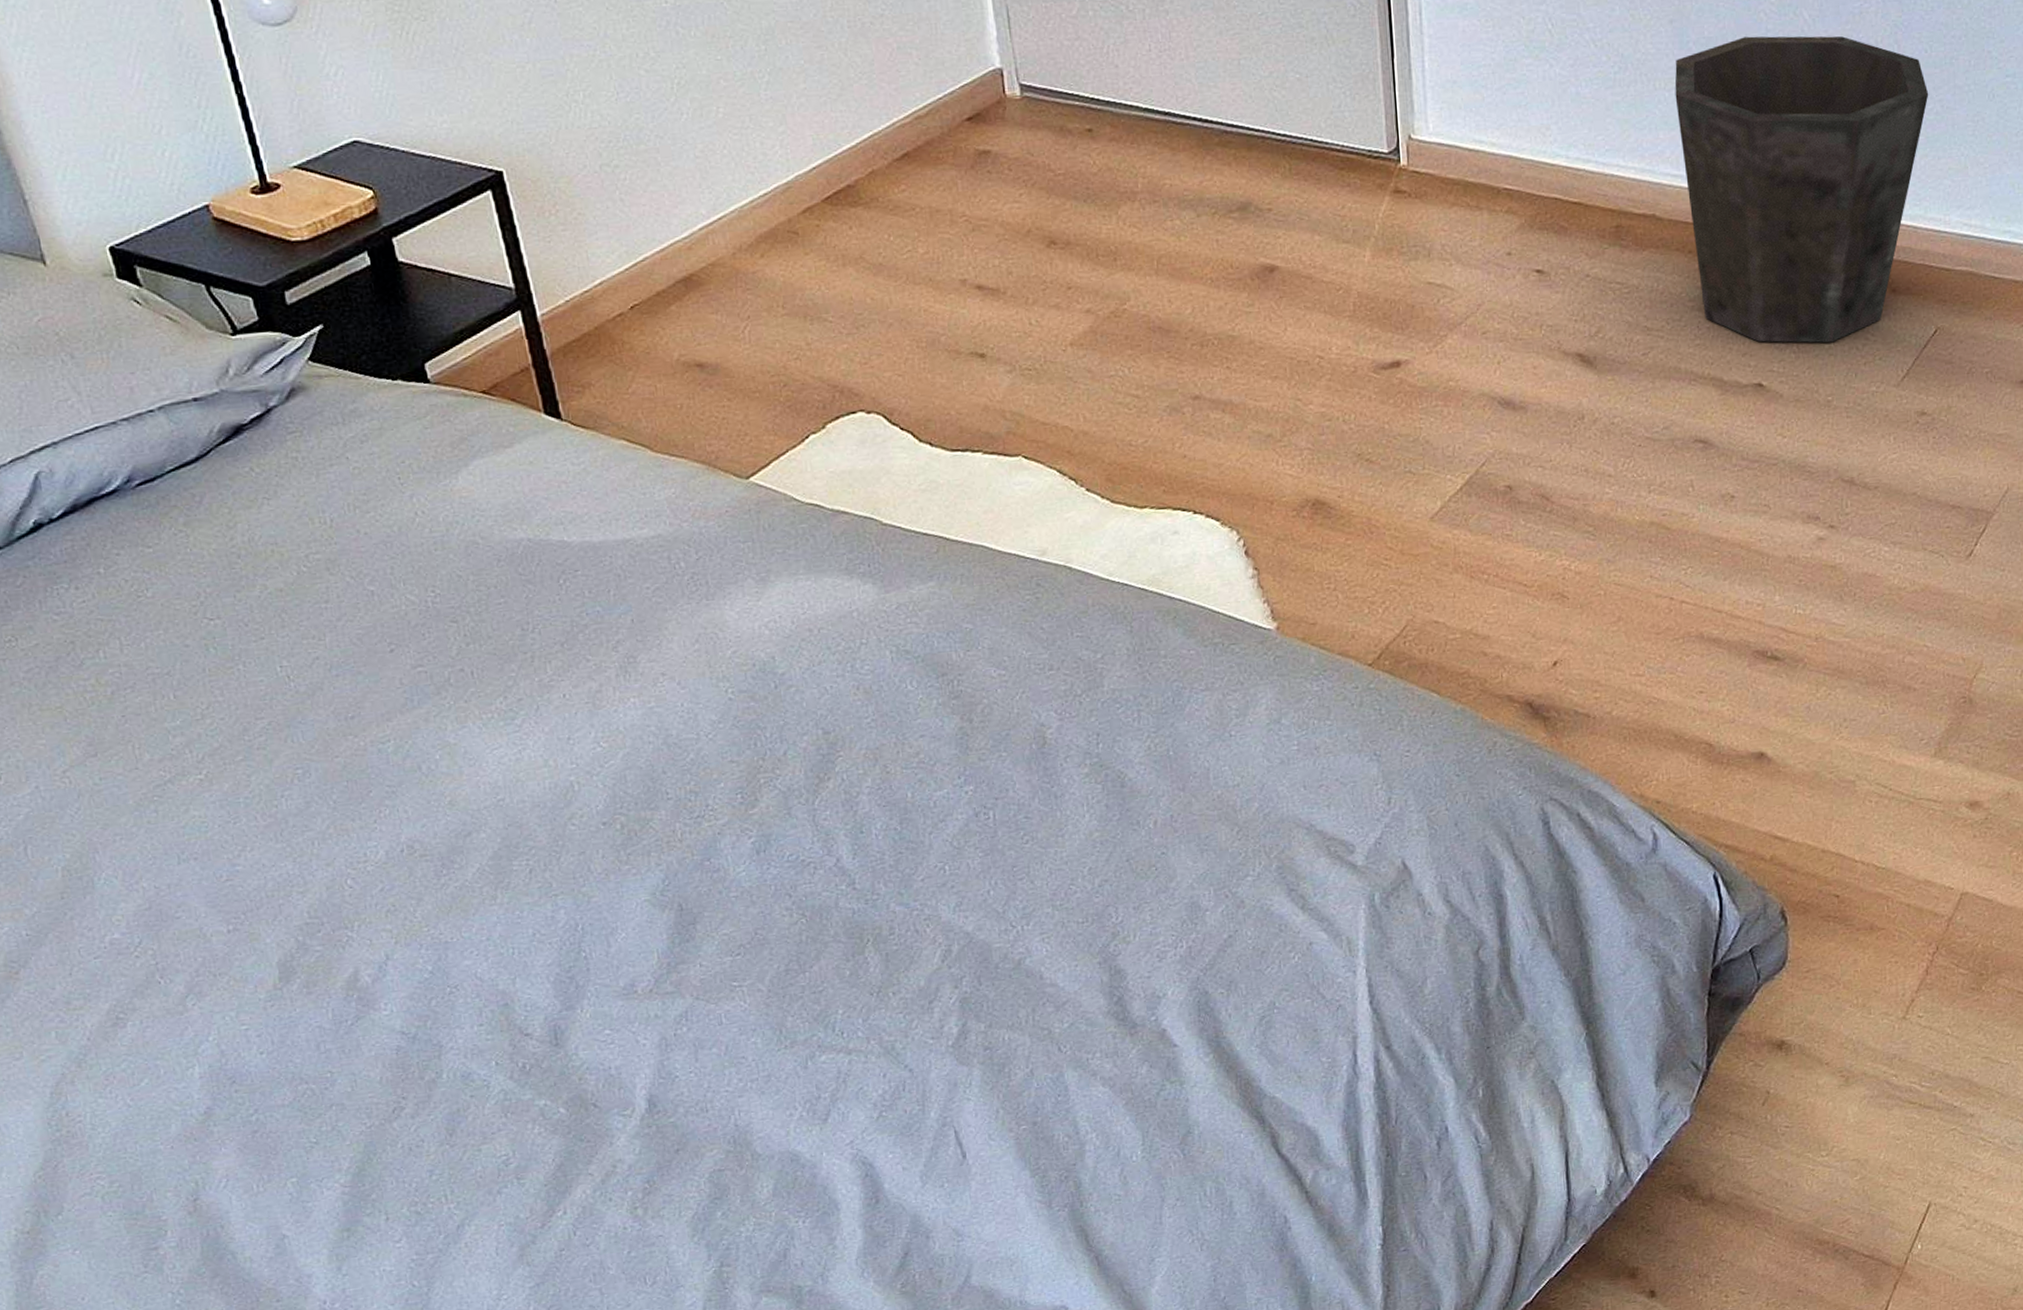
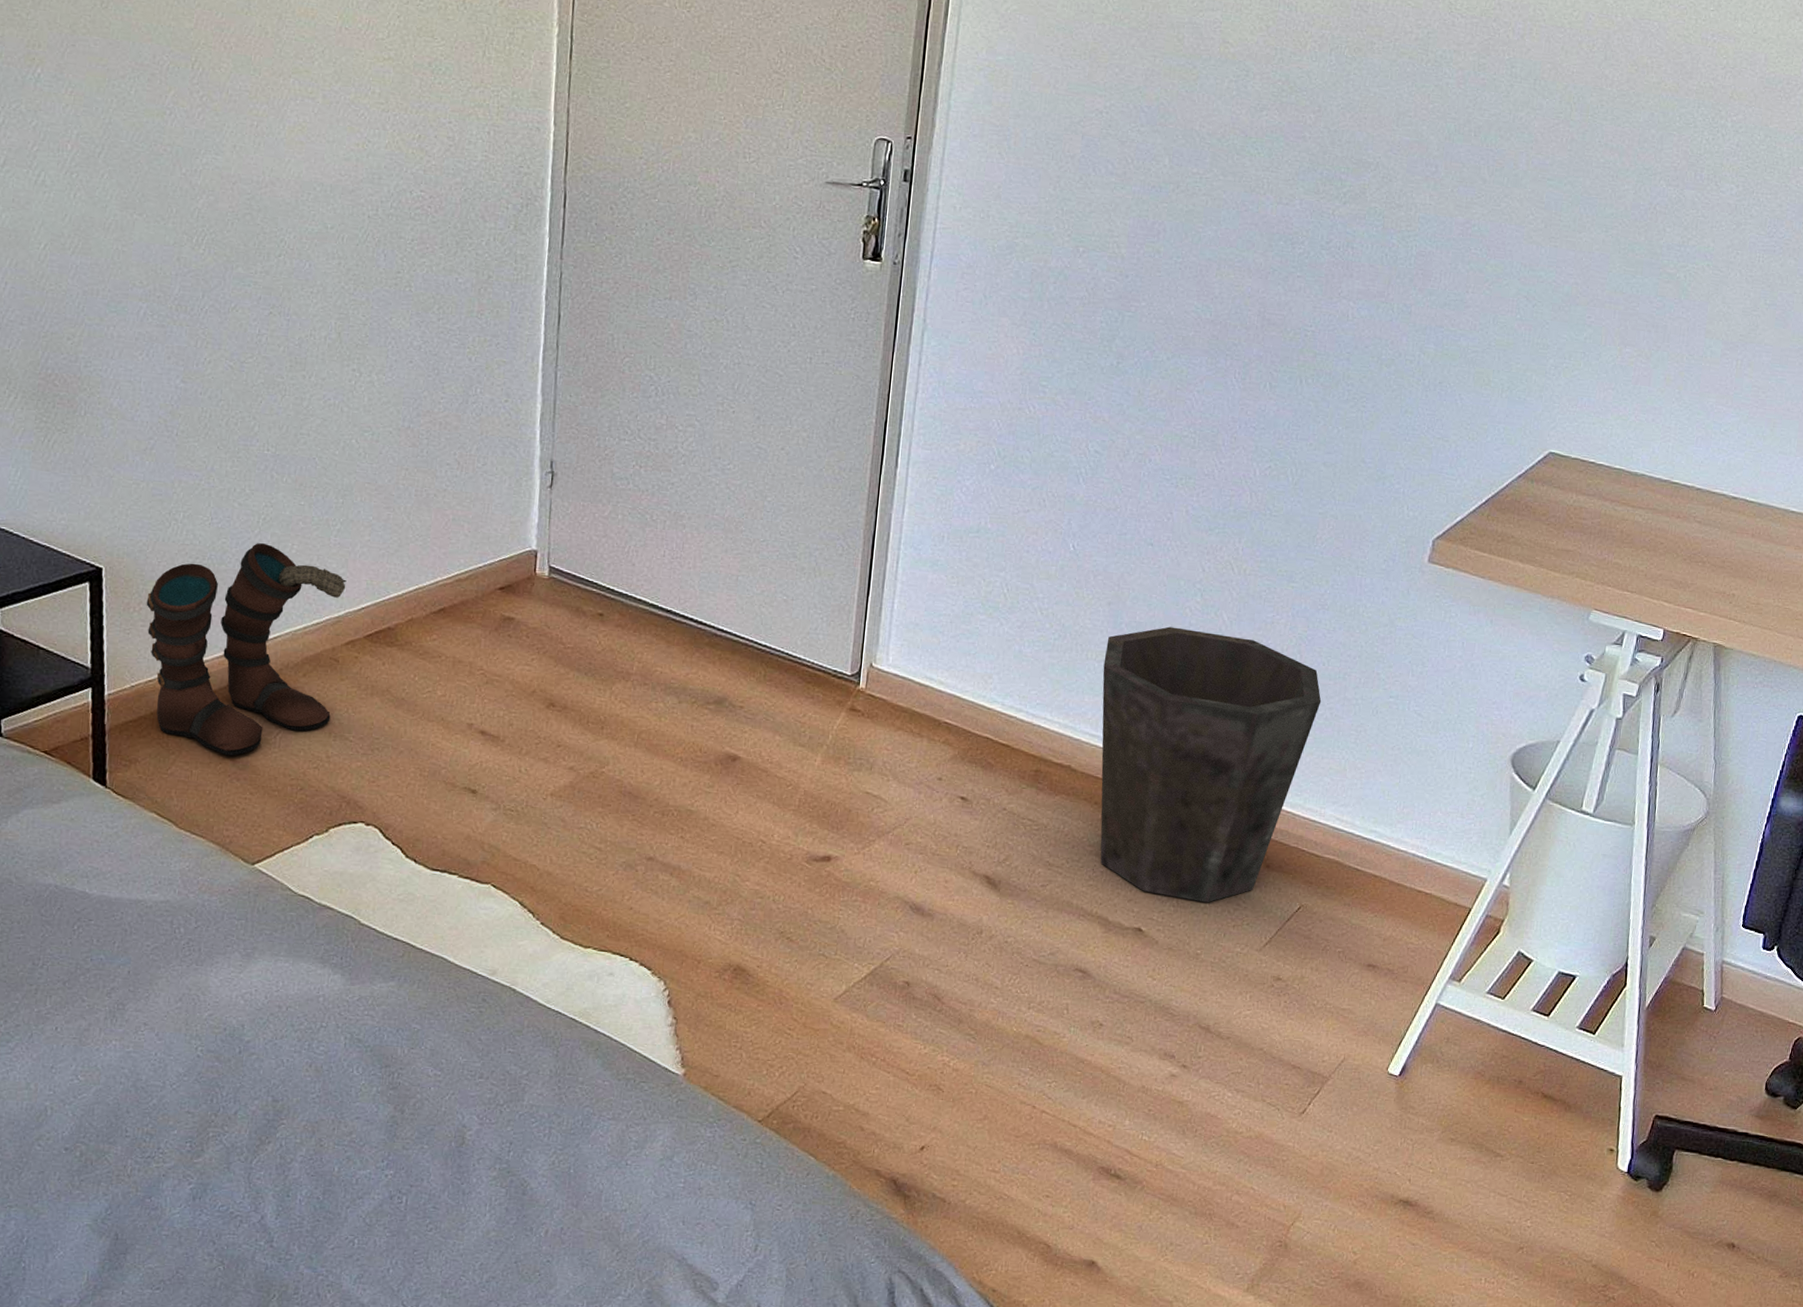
boots: none [561,112,802,362] -> present [146,543,347,756]

